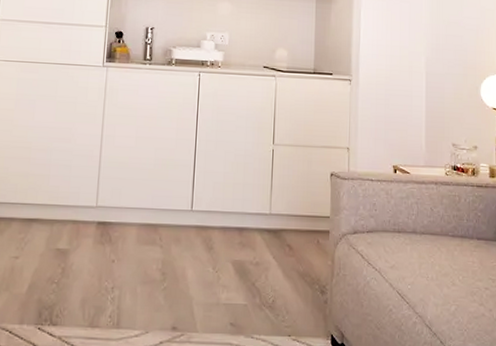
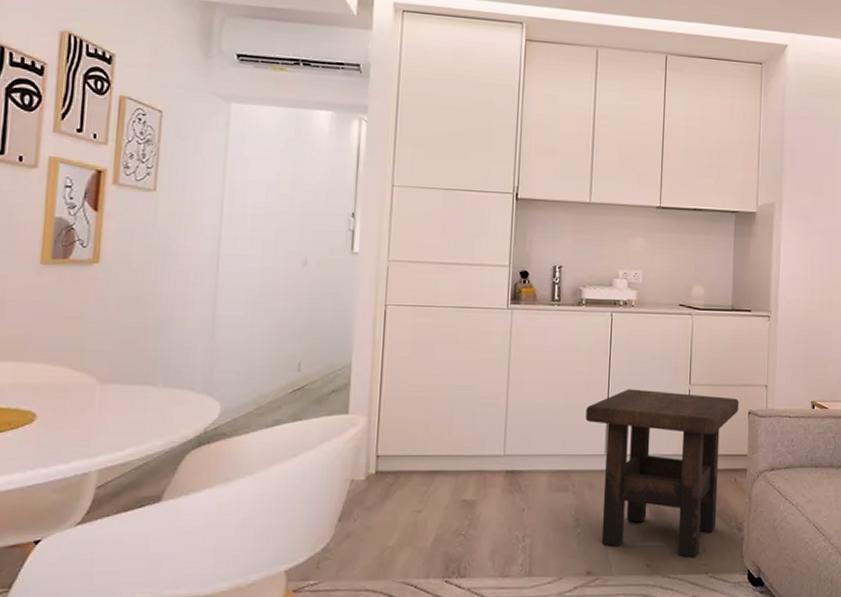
side table: none [173,146,322,320] -> present [585,389,739,559]

